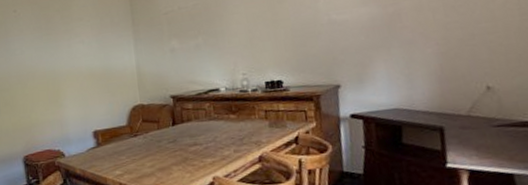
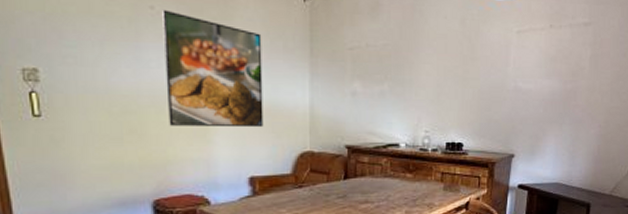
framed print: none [22,10,101,97] -> present [162,9,264,128]

